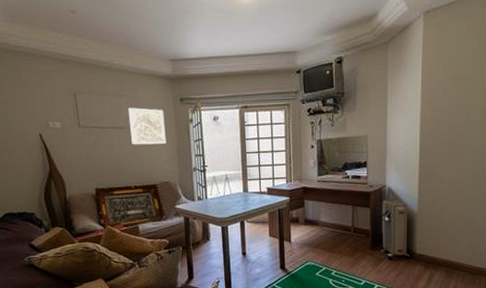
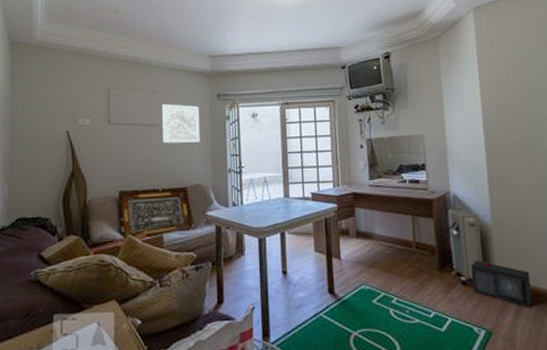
speaker: none [396,240,443,276] -> present [471,260,532,308]

